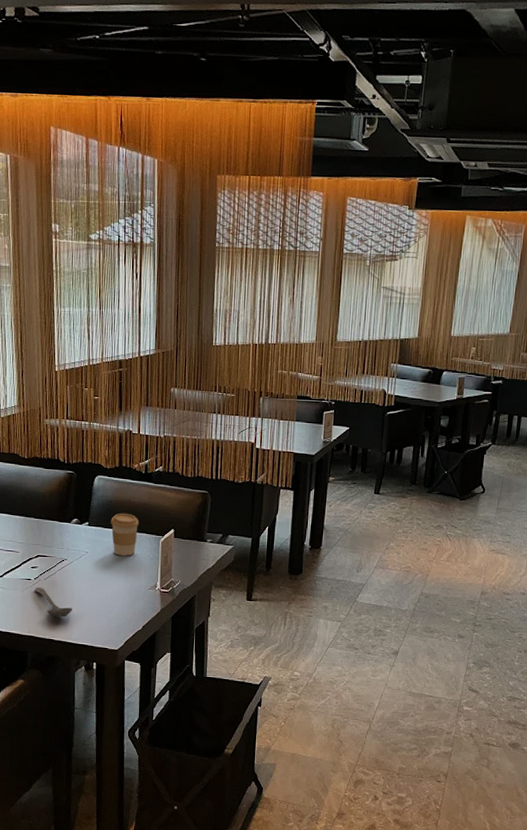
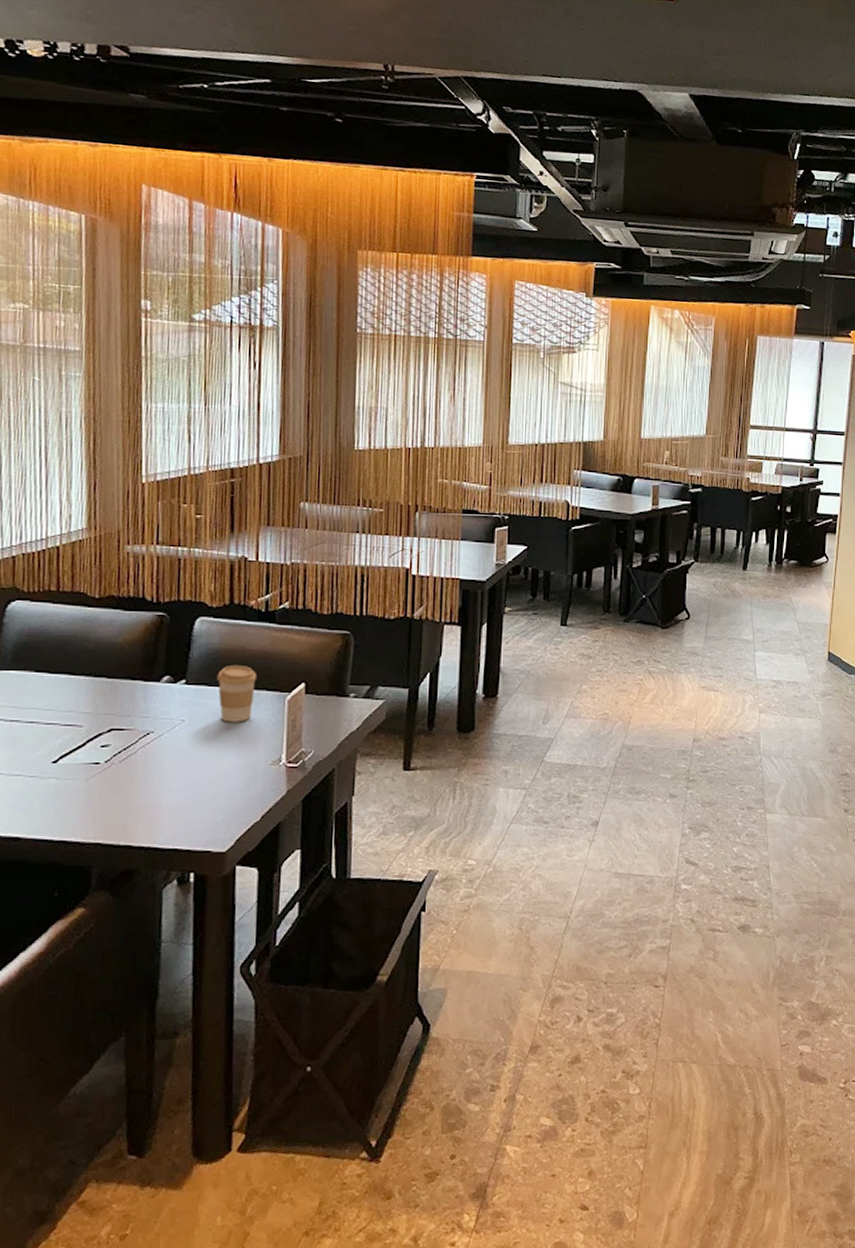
stirrer: present [34,587,73,618] -> none [104,773,161,814]

